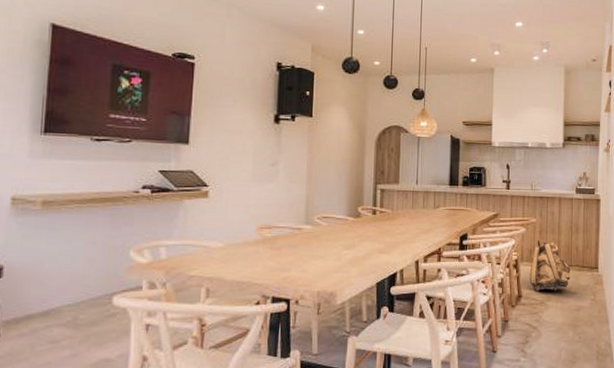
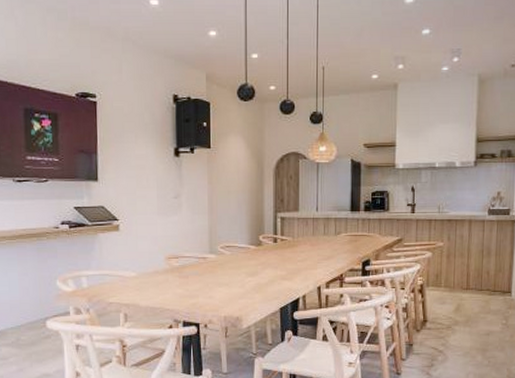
backpack: present [529,239,571,292] -> none [435,263,481,316]

